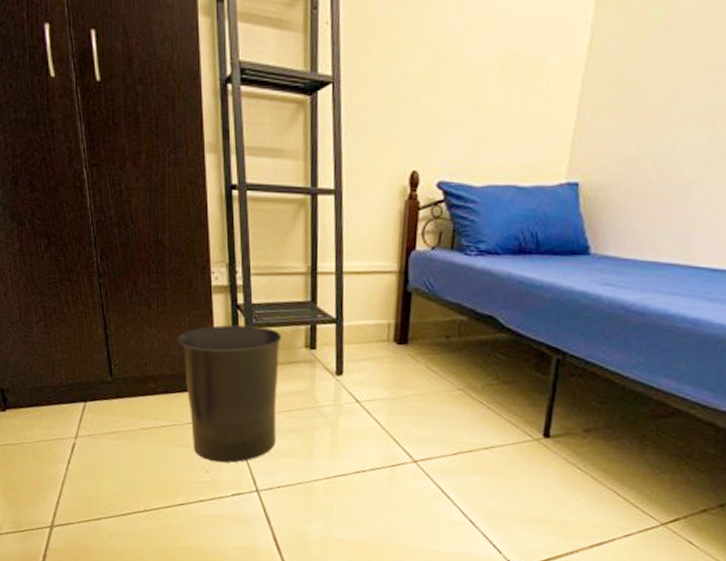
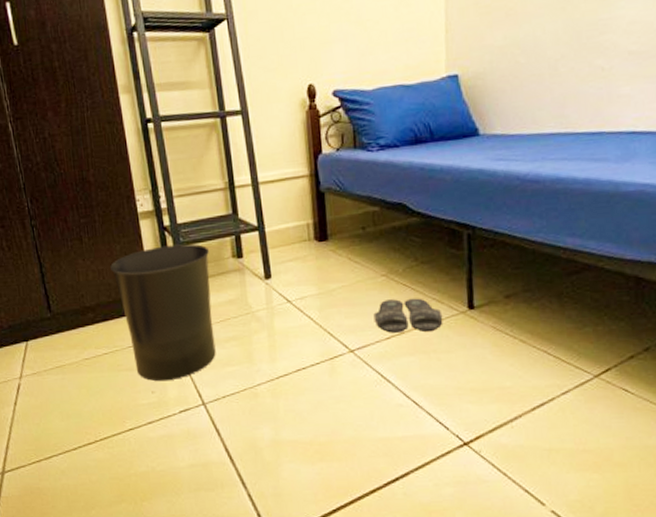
slippers: none [443,415,515,454] -> present [373,298,443,333]

